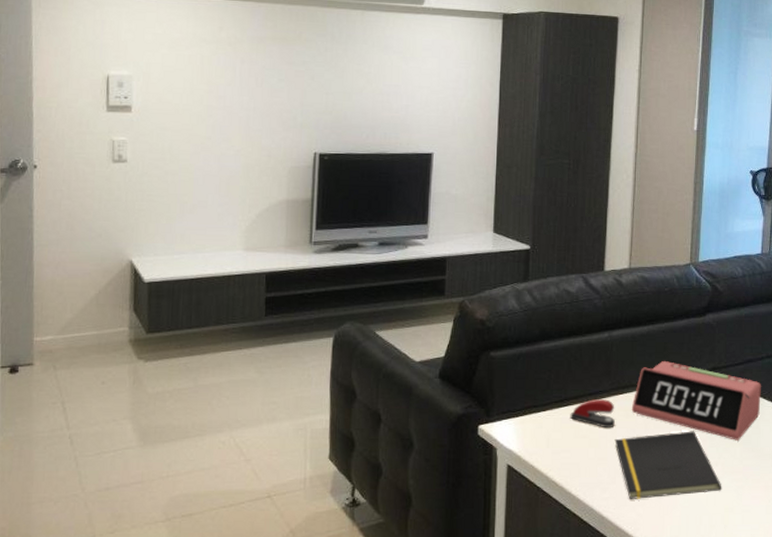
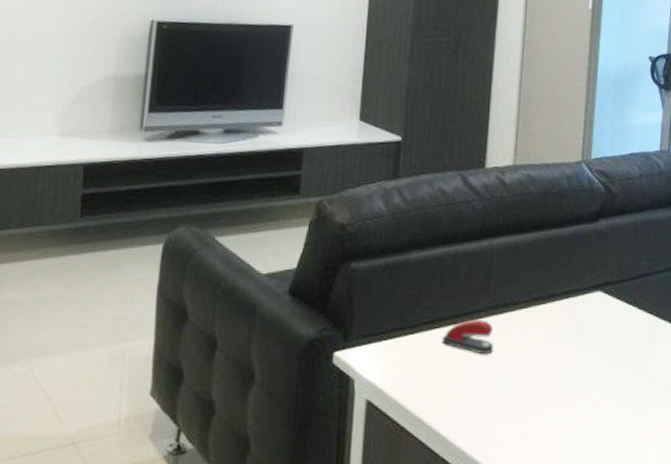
notepad: present [614,431,722,499] -> none [492,357,613,440]
alarm clock: present [631,361,761,440] -> none [512,275,658,368]

